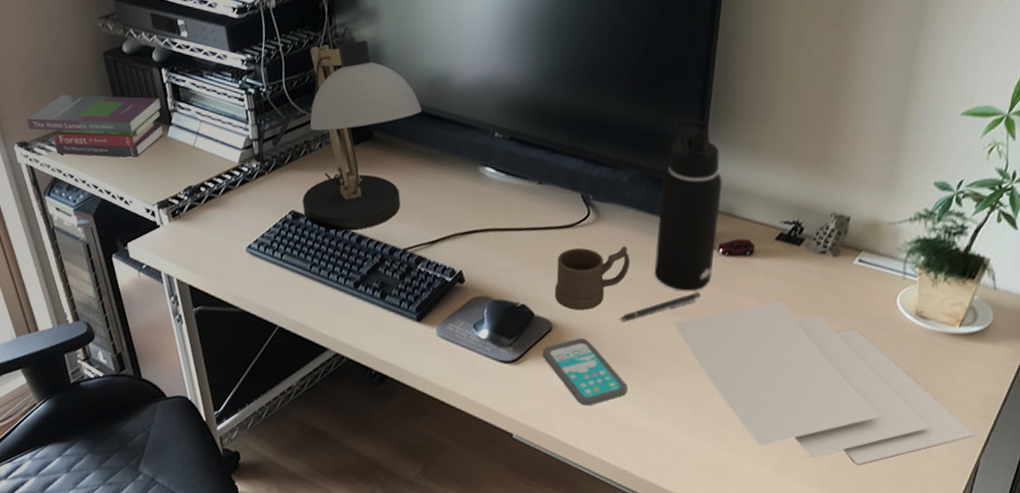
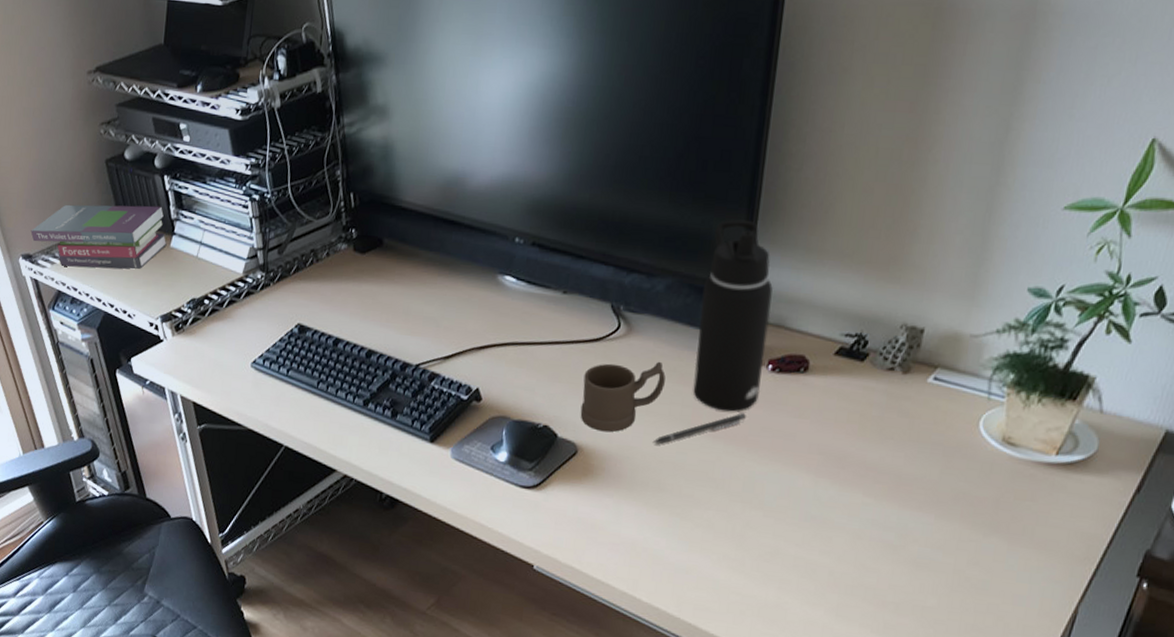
desk lamp: present [302,25,422,231] -> none [308,124,436,345]
smartphone: present [542,338,628,406] -> none [566,462,662,537]
papers: present [673,300,977,465] -> none [714,423,1075,611]

